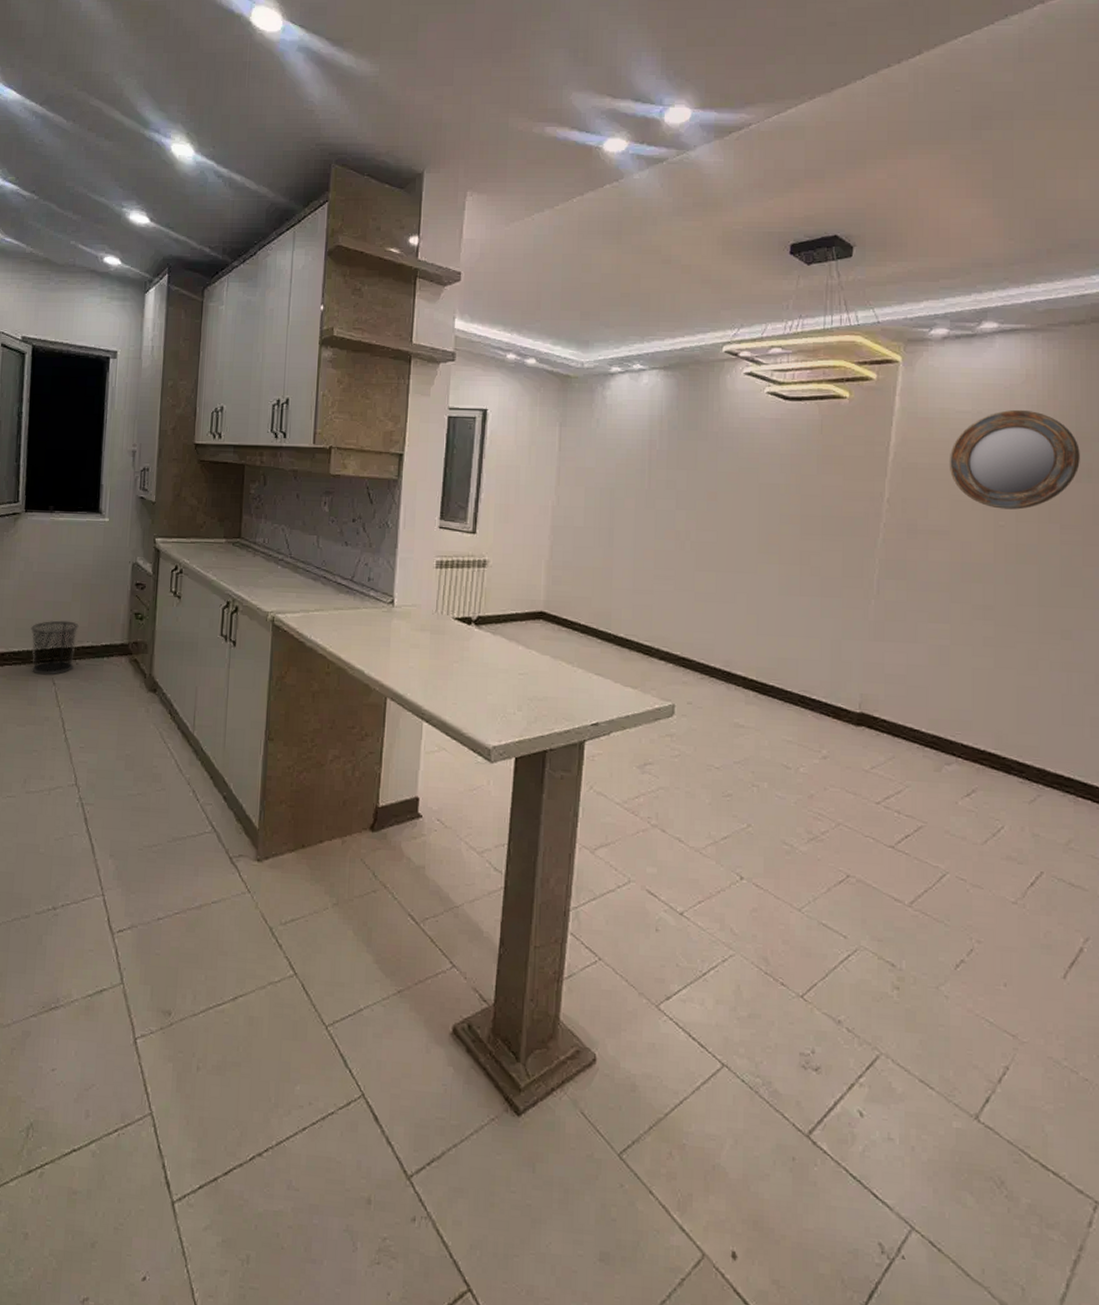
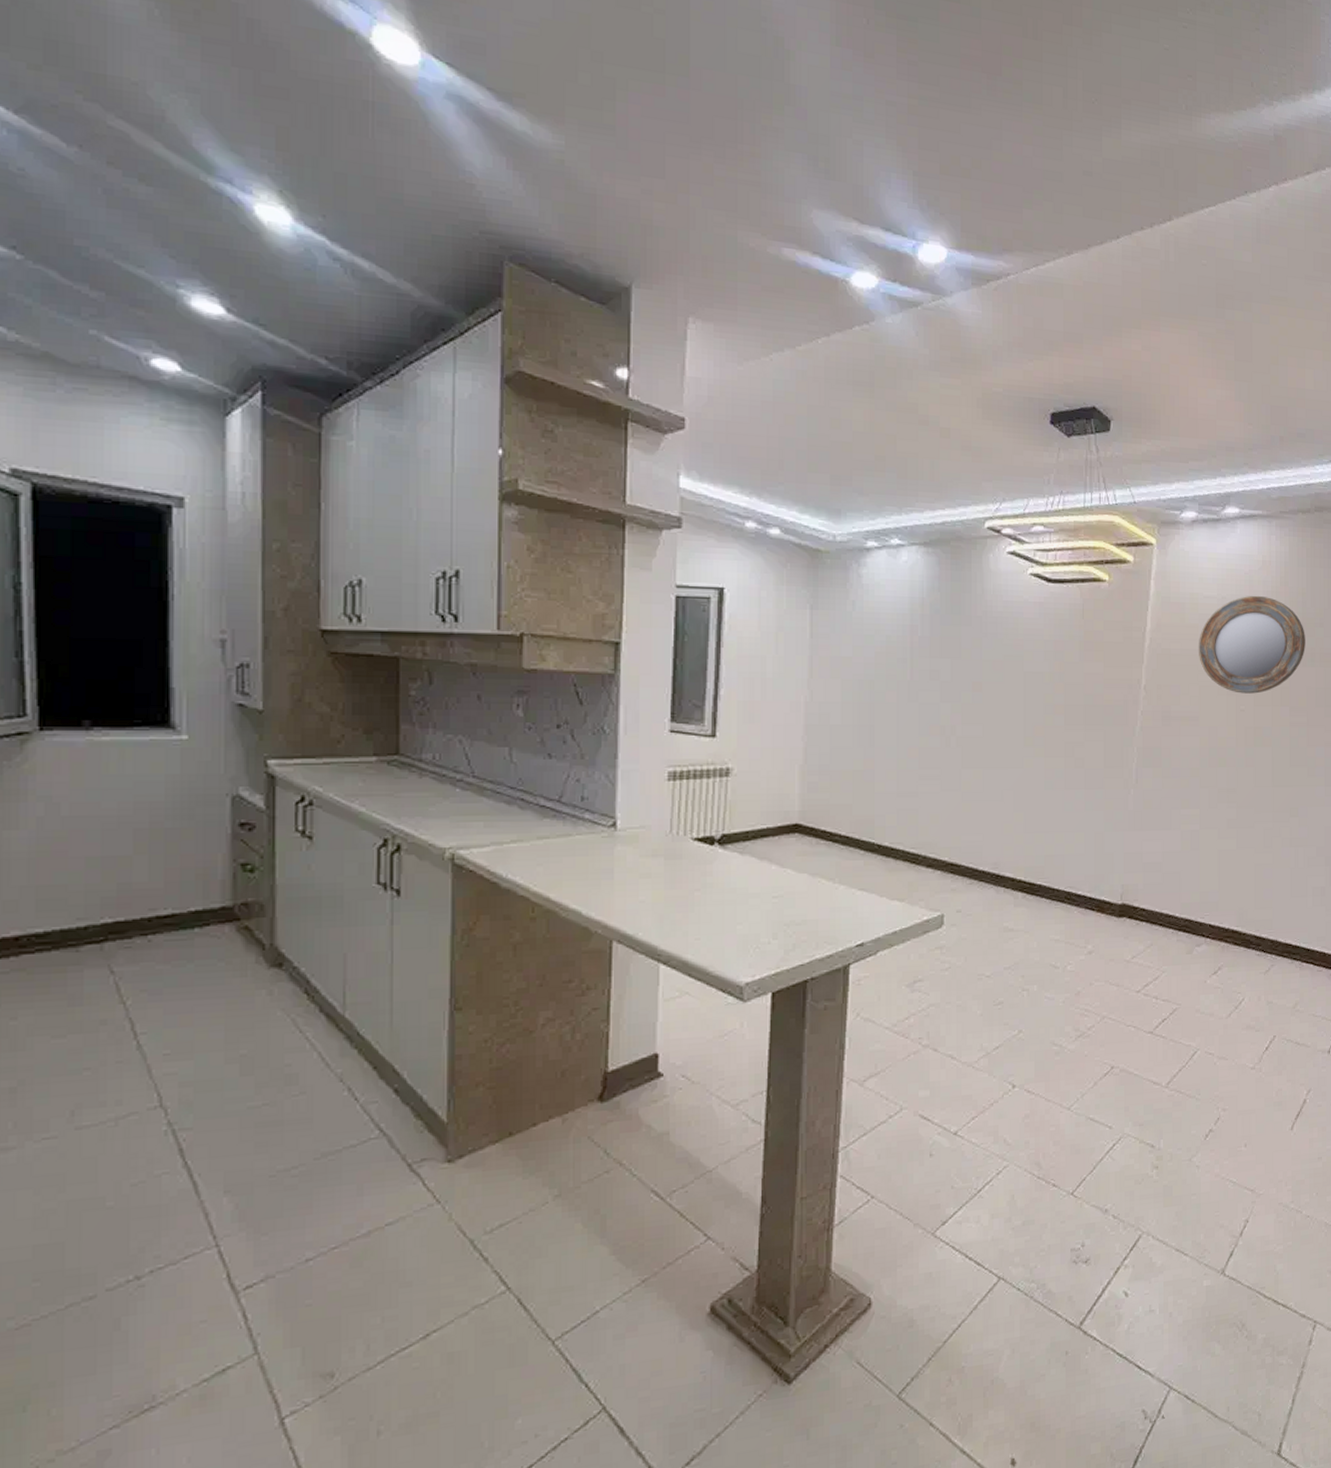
waste bin: present [31,620,79,675] -> none [64,882,148,962]

